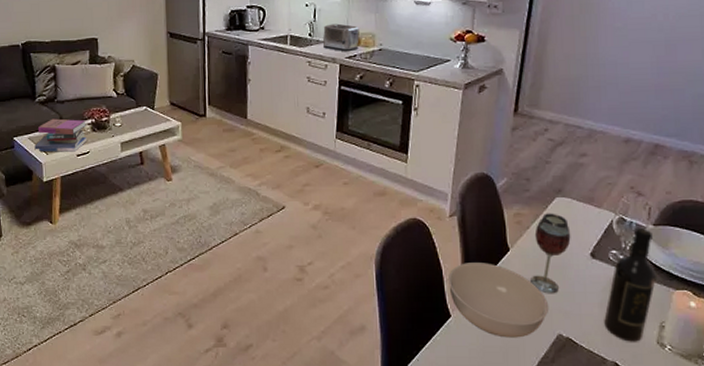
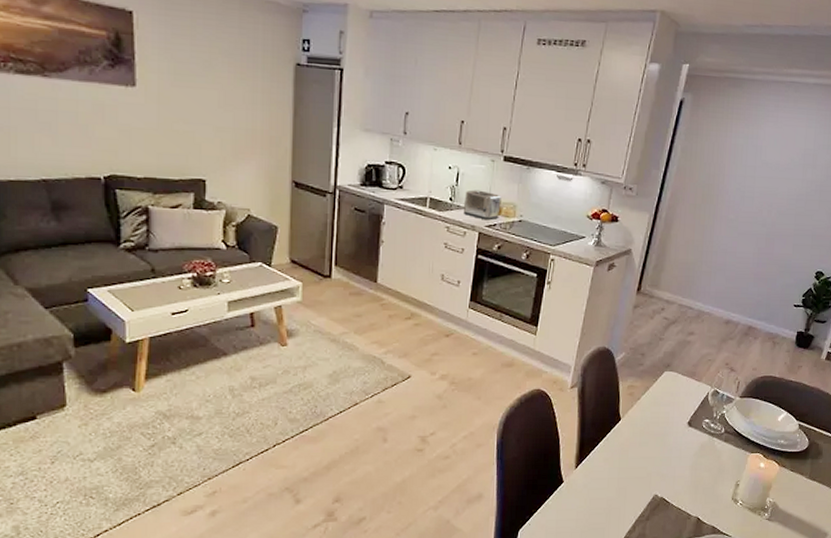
books: present [34,118,87,152] -> none [116,269,186,309]
bowl: present [448,263,549,338] -> none [564,431,650,500]
wineglass: present [531,213,571,294] -> none [636,385,674,459]
wine bottle: present [604,227,656,342] -> none [692,399,738,499]

